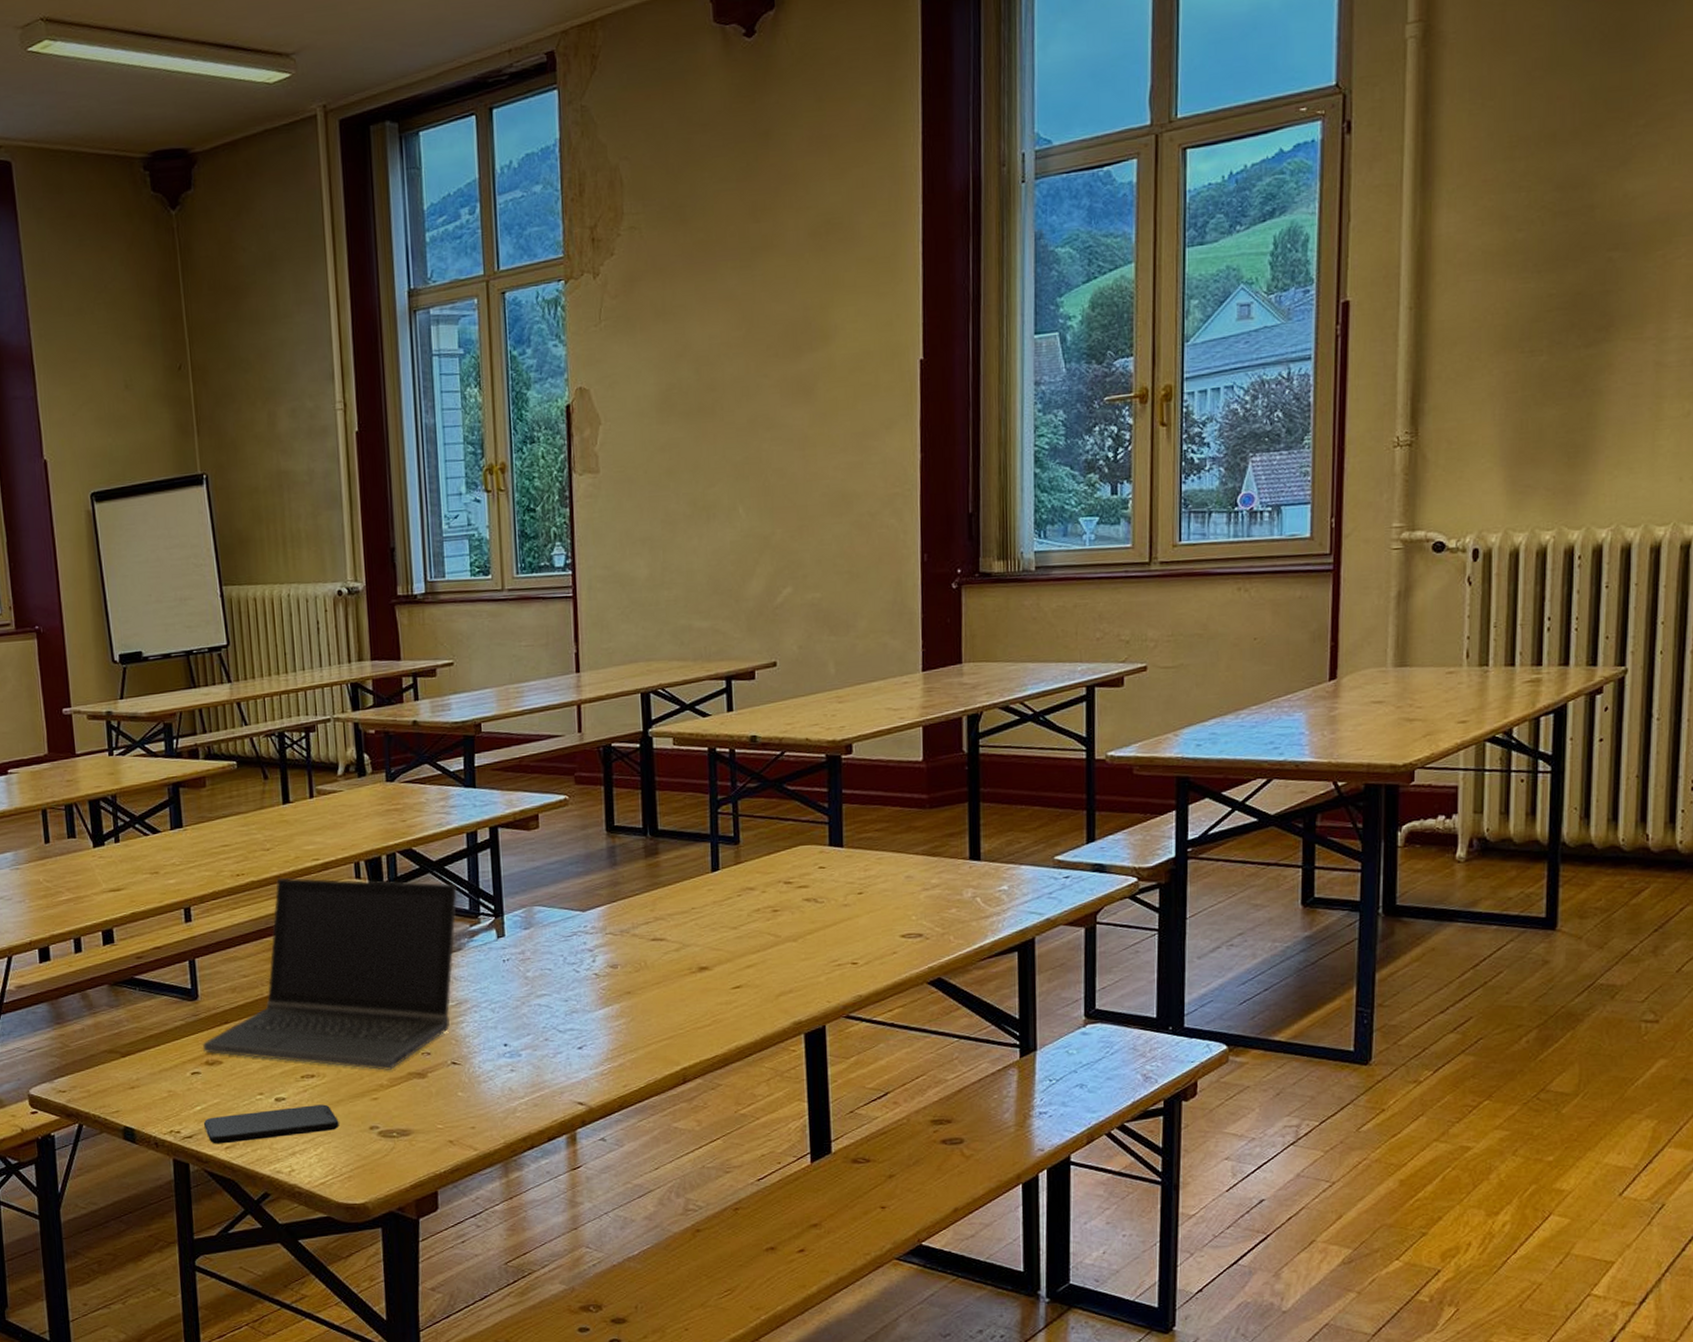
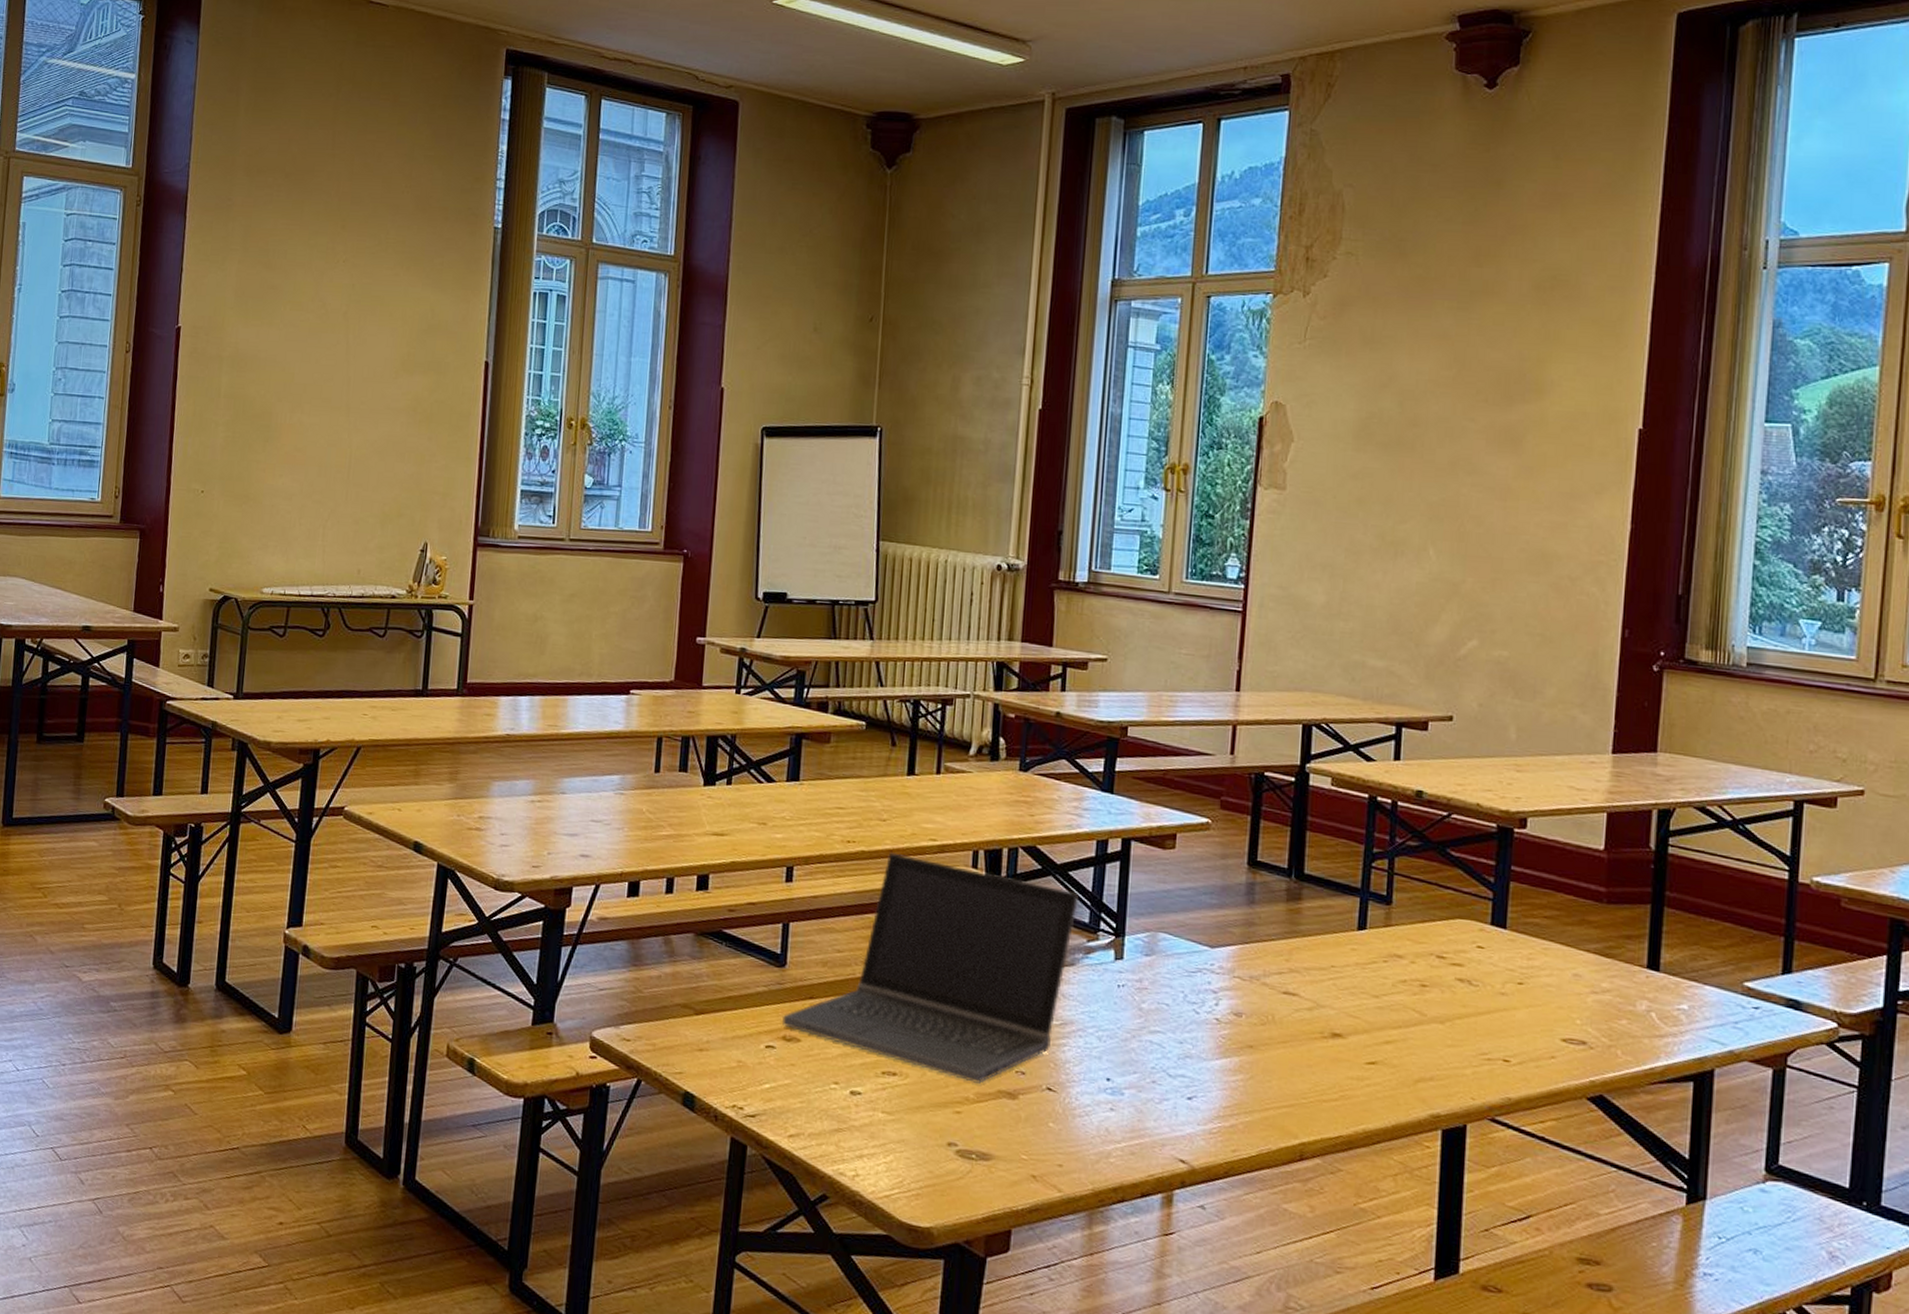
smartphone: present [203,1104,339,1144] -> none [769,1098,915,1139]

